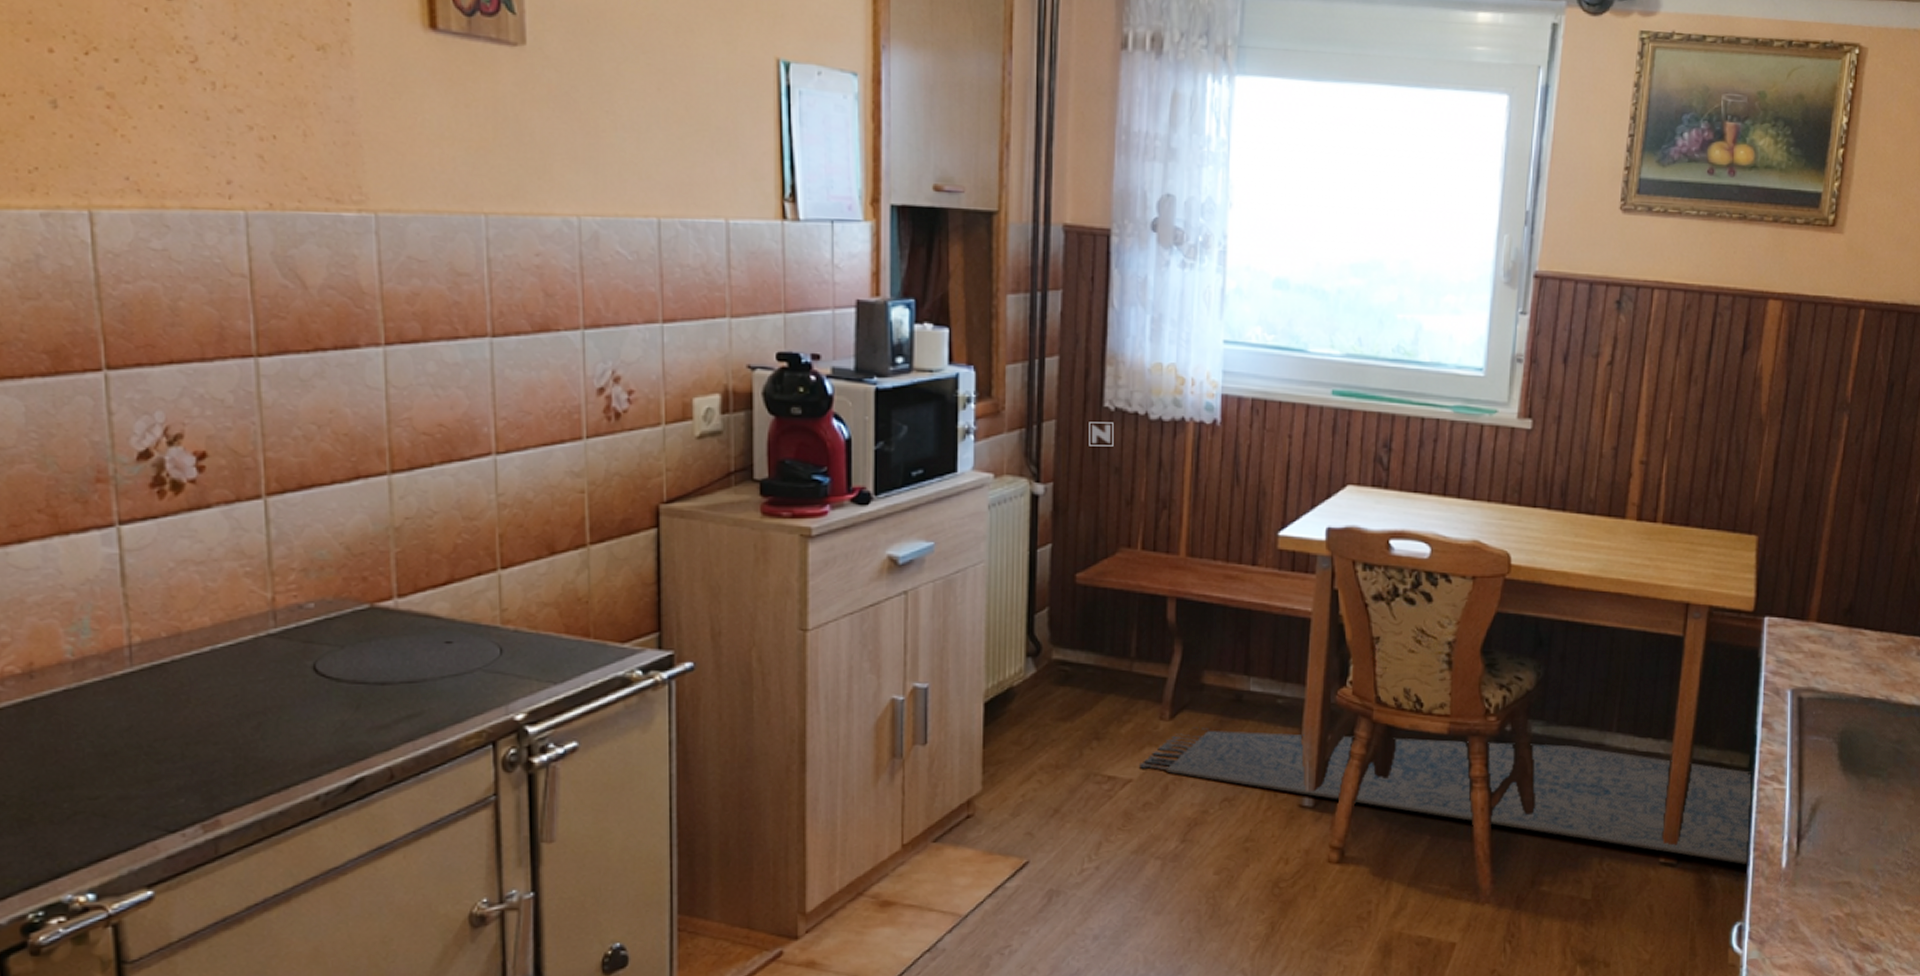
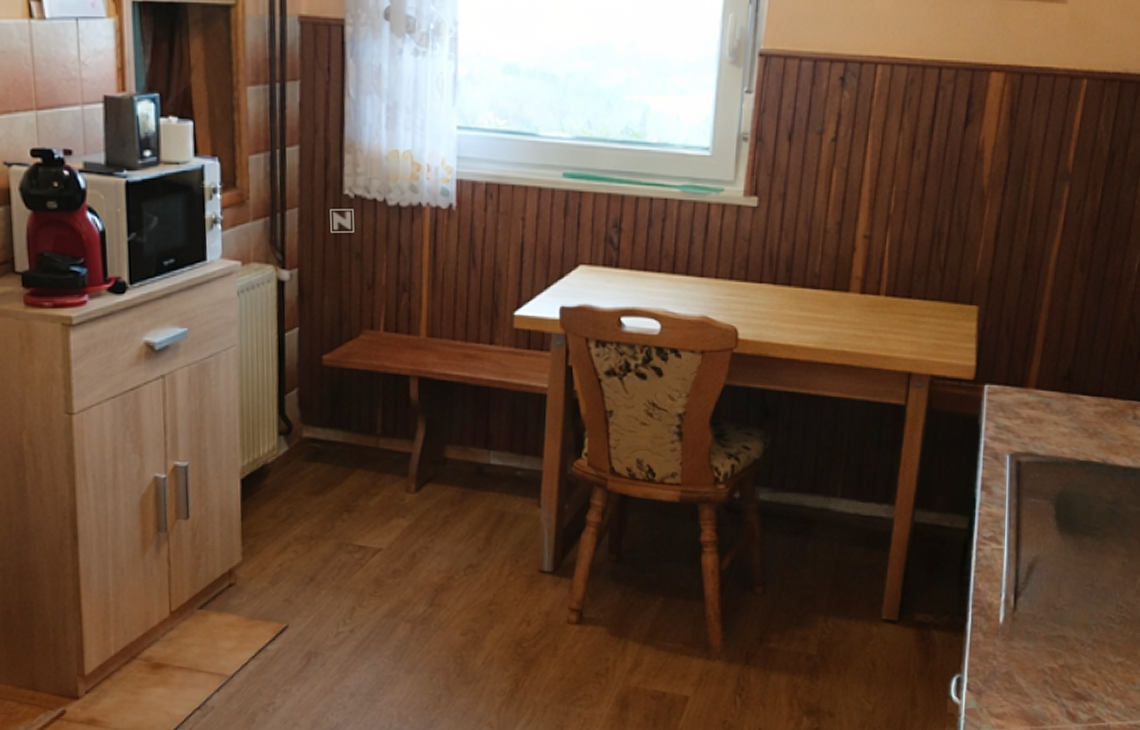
rug: present [1140,727,1752,865] -> none [388,499,971,621]

